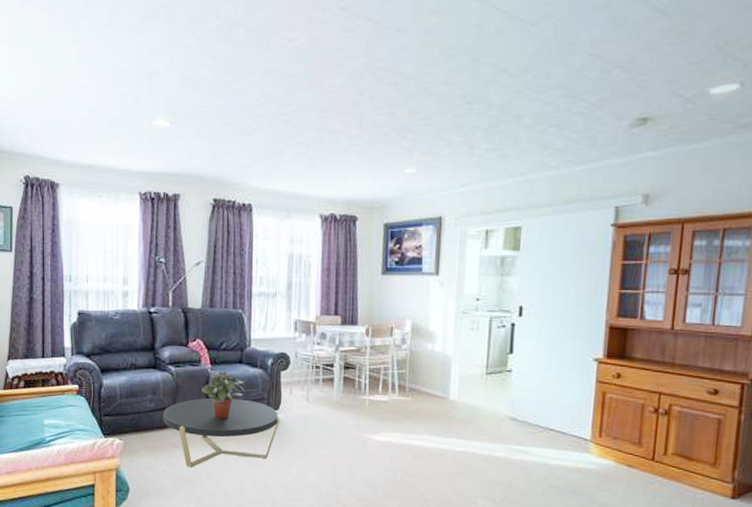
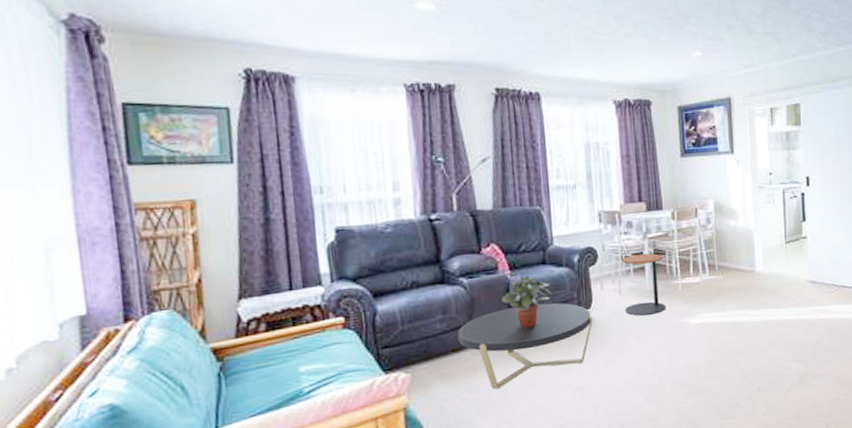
side table: none [310,365,353,425] -> present [621,253,666,316]

